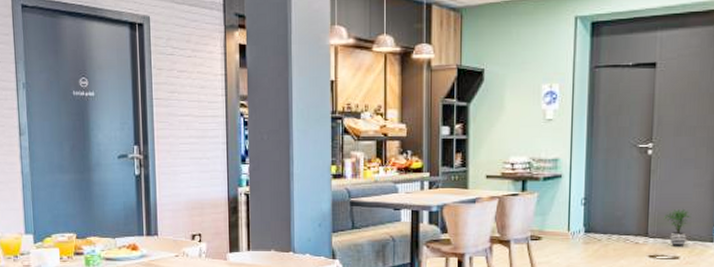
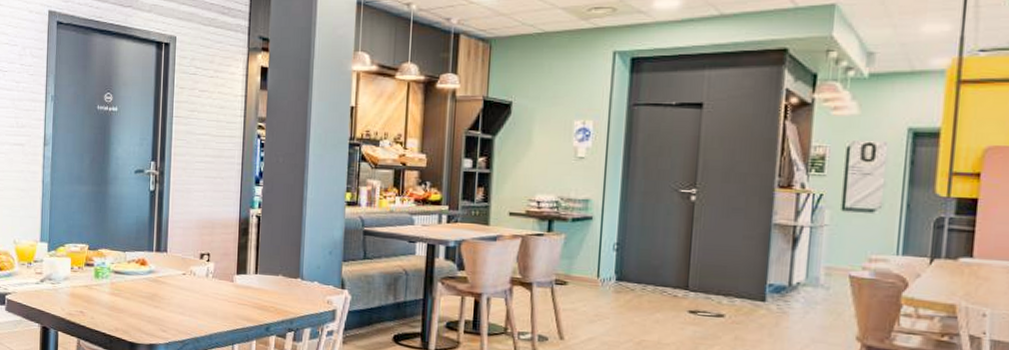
potted plant: present [664,209,692,246] -> none [707,262,740,304]

